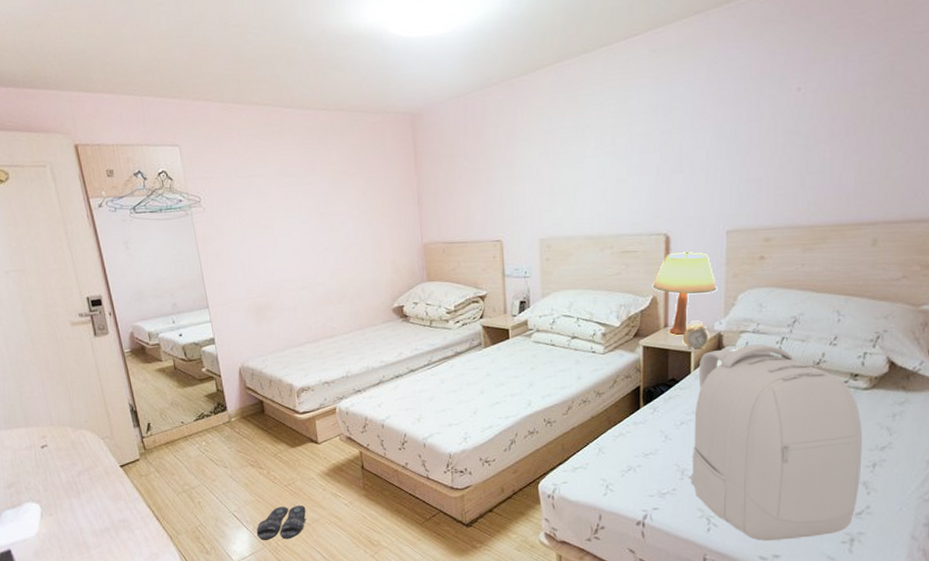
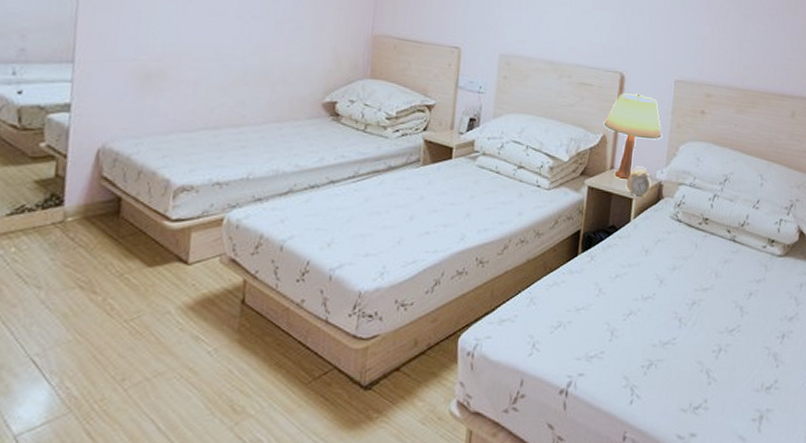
slippers: present [256,505,307,540] -> none [62,349,149,401]
backpack: present [689,344,863,541] -> none [618,198,776,416]

